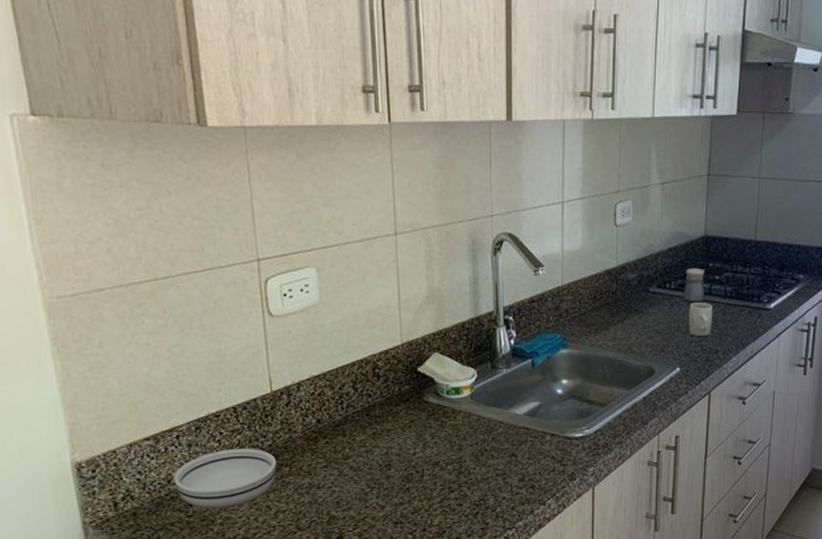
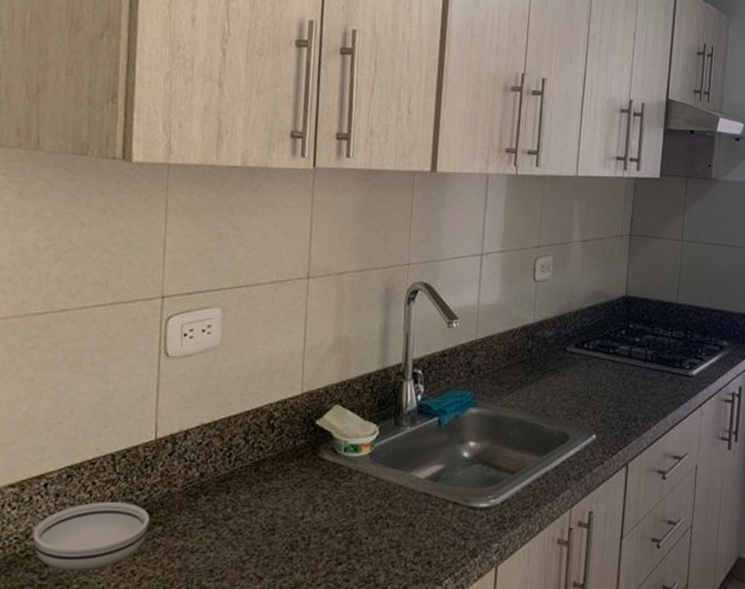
salt shaker: present [682,268,705,303] -> none [601,329,625,366]
mug: present [688,303,713,336] -> none [606,365,633,401]

